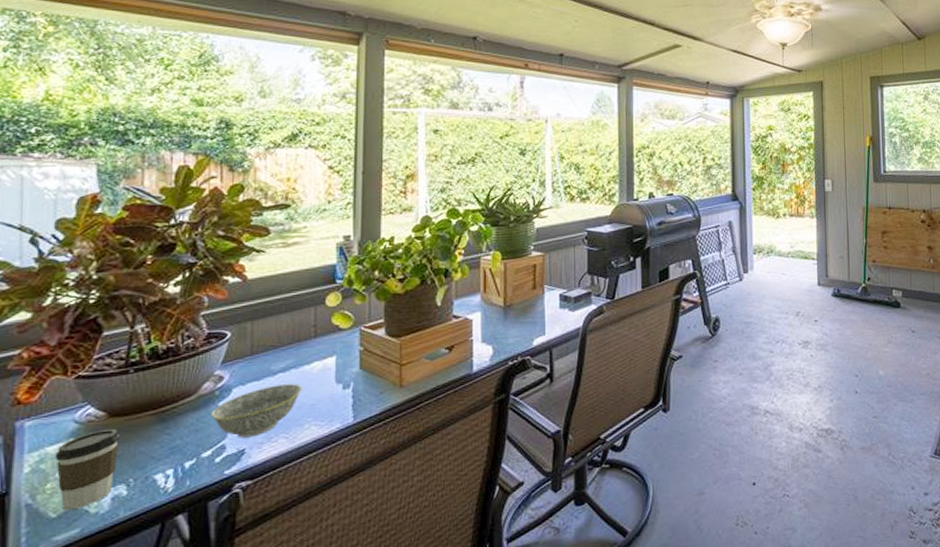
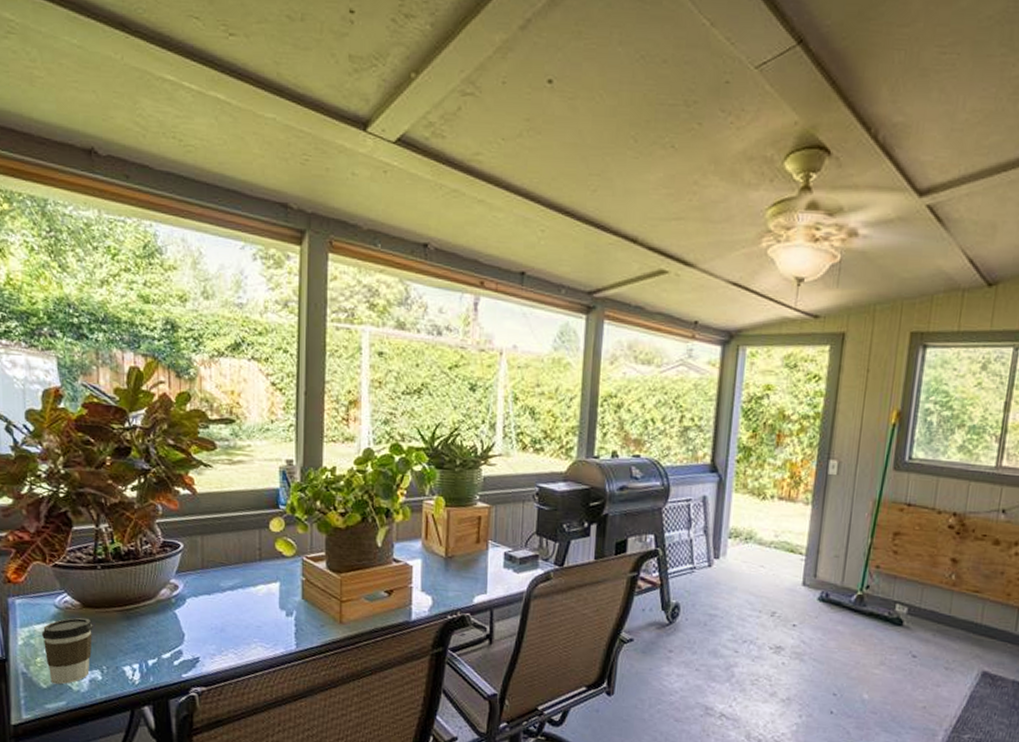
bowl: present [211,384,303,438] -> none [169,601,249,648]

